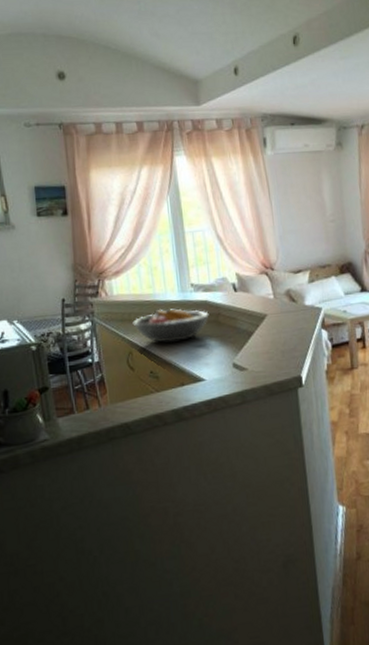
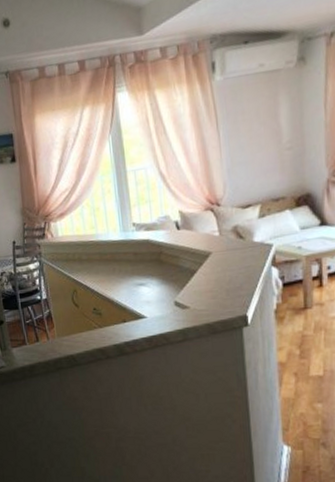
fruit bowl: present [132,308,209,343] -> none [76,247,151,282]

